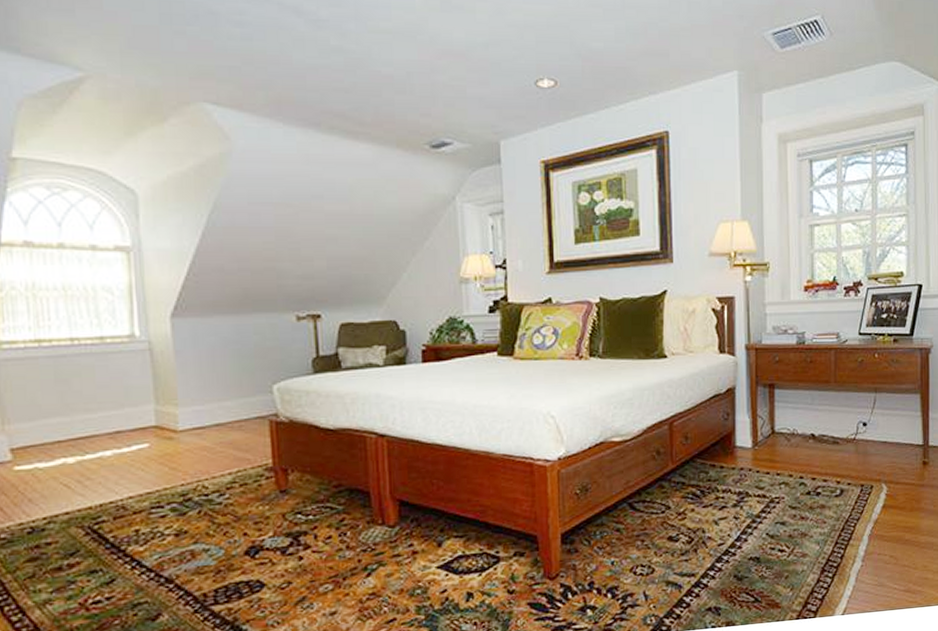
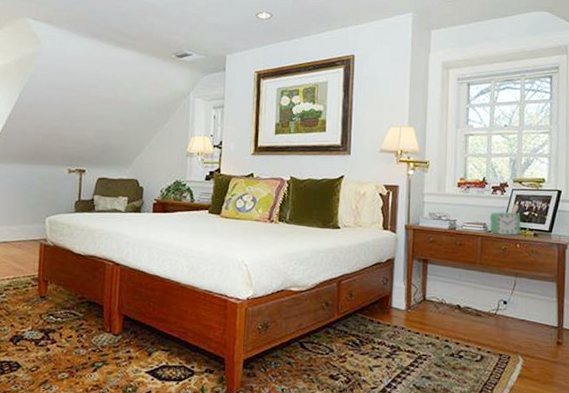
alarm clock: none [844,316,879,346] -> present [490,211,521,236]

